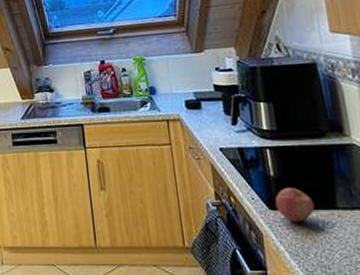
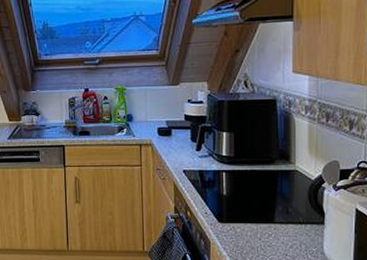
apple: present [275,188,315,222] -> none [224,205,257,233]

